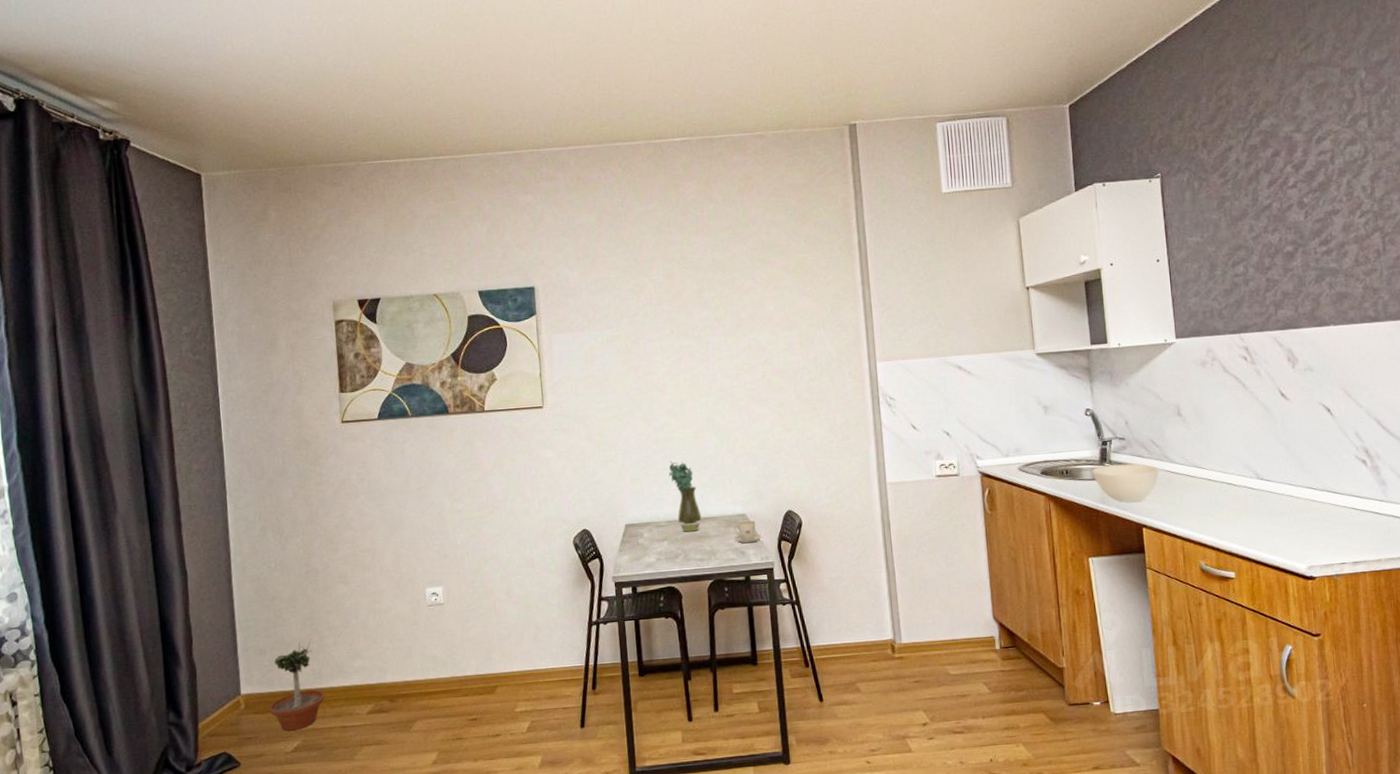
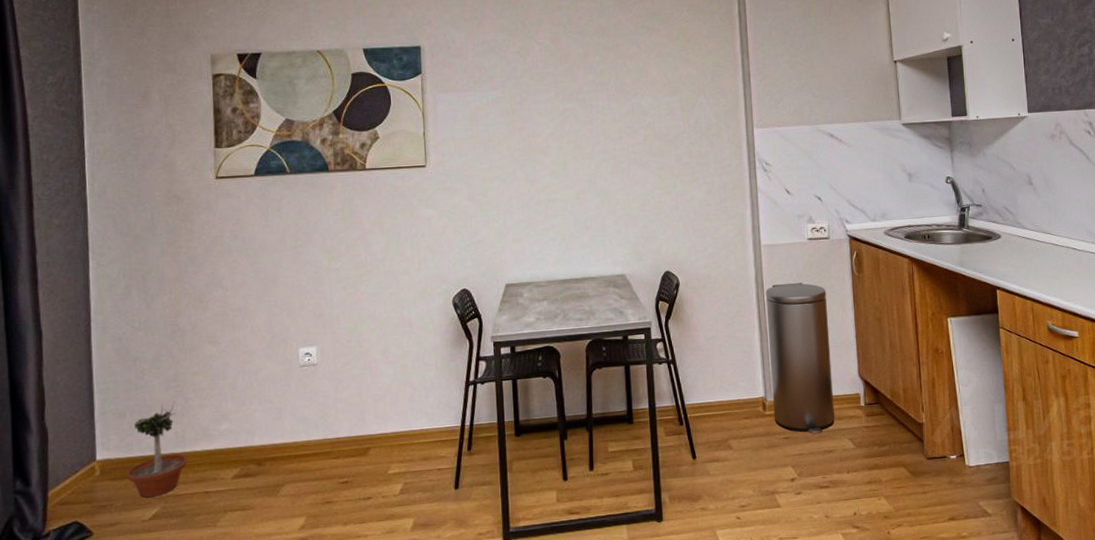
vase: present [669,460,702,532] -> none [550,220,582,292]
teacup: present [732,520,763,544] -> none [611,280,641,304]
pedal bin: none [892,521,968,678] -> present [765,283,835,434]
bowl: present [1092,463,1159,503] -> none [951,229,1012,266]

